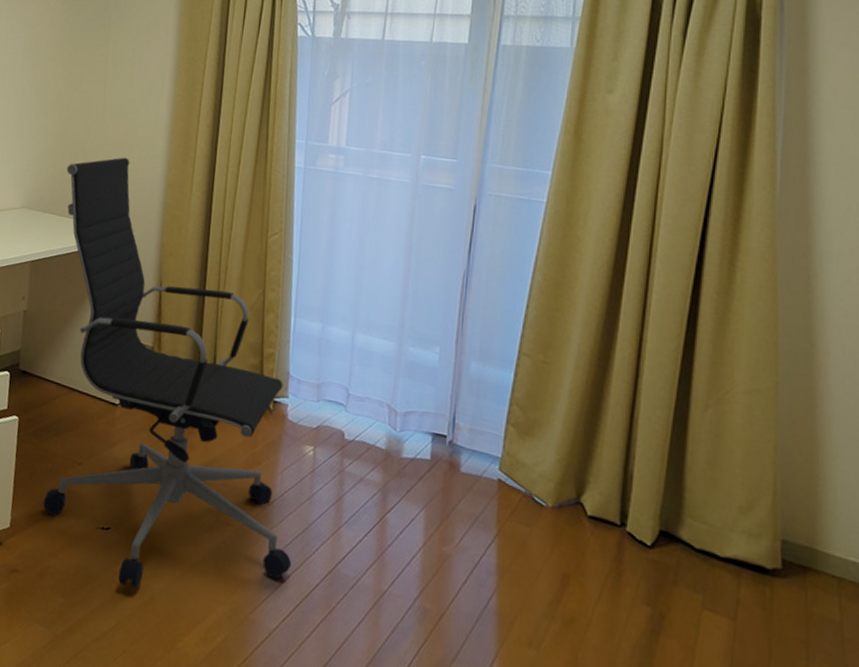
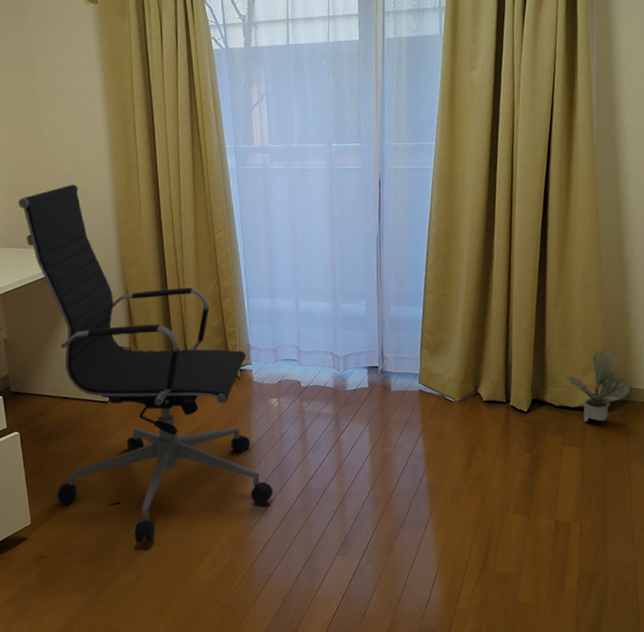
potted plant: none [713,484,816,589] -> present [565,350,631,422]

